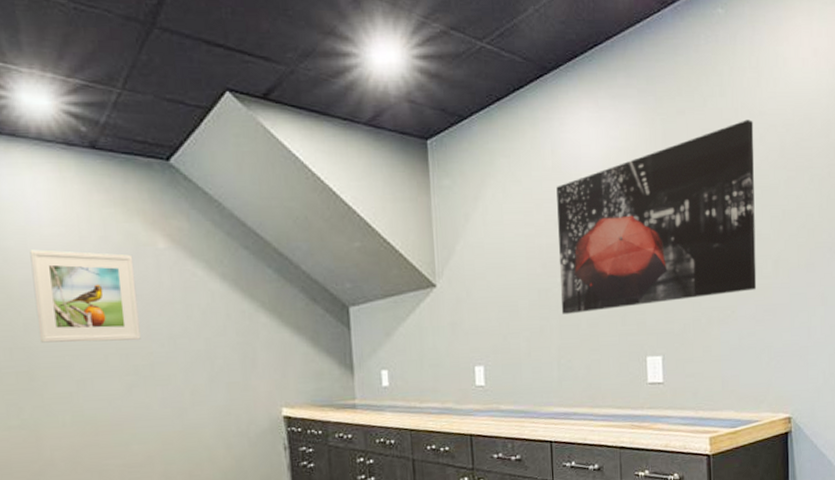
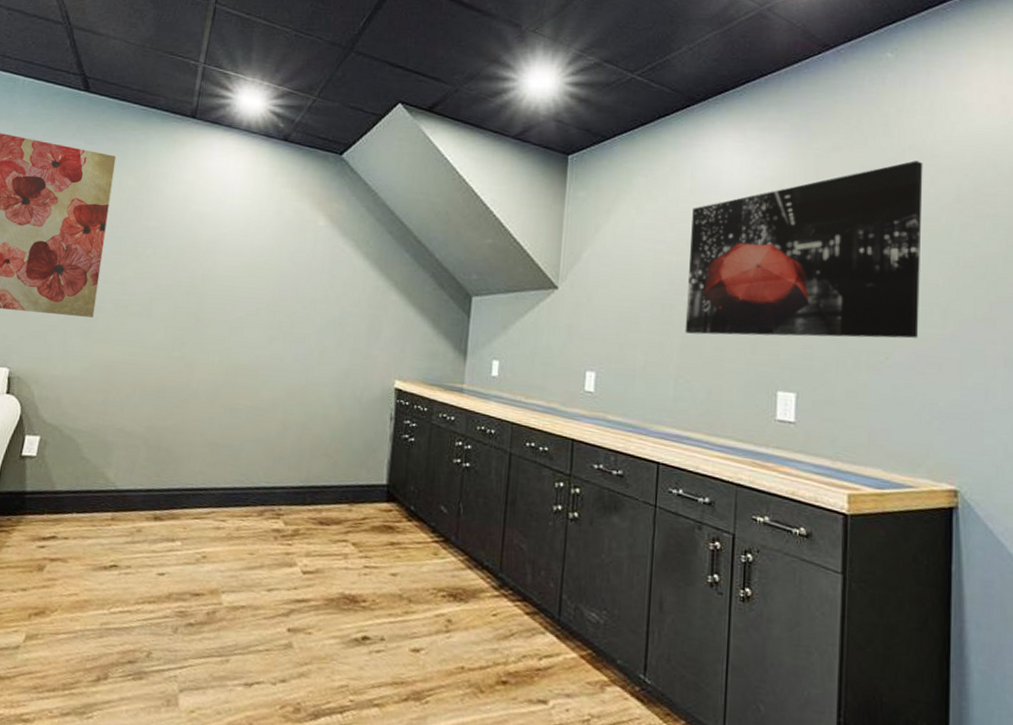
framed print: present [30,249,141,343] -> none [212,215,297,301]

